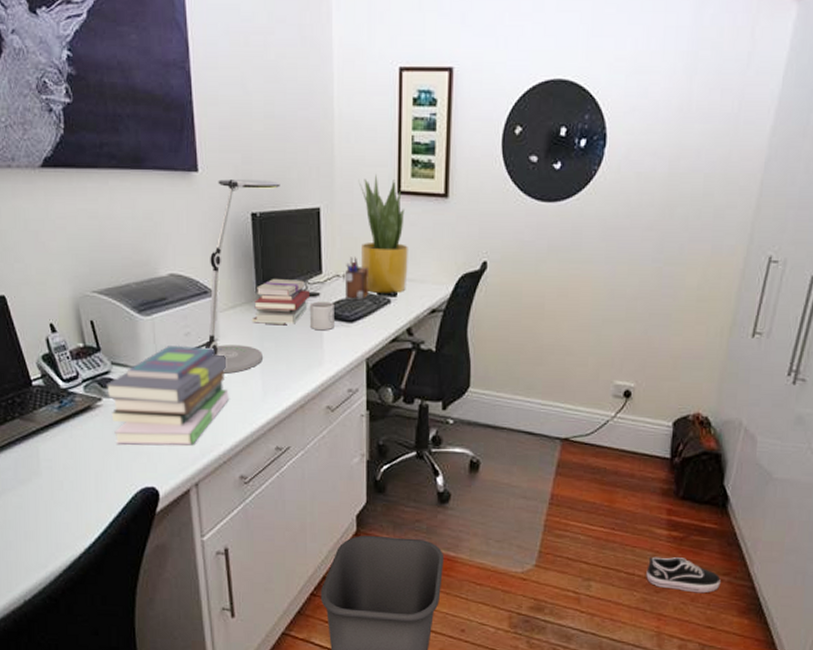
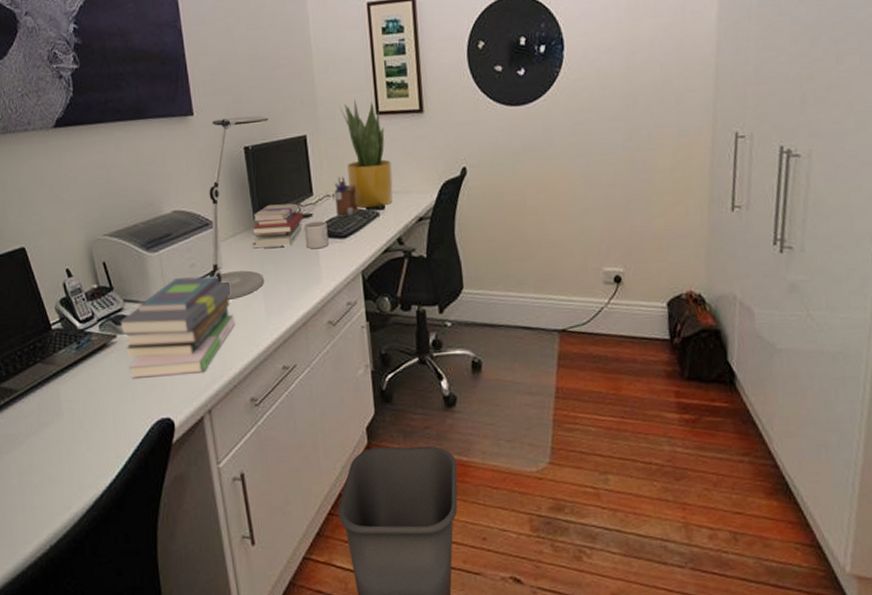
shoe: present [646,556,721,594] -> none [663,441,742,477]

